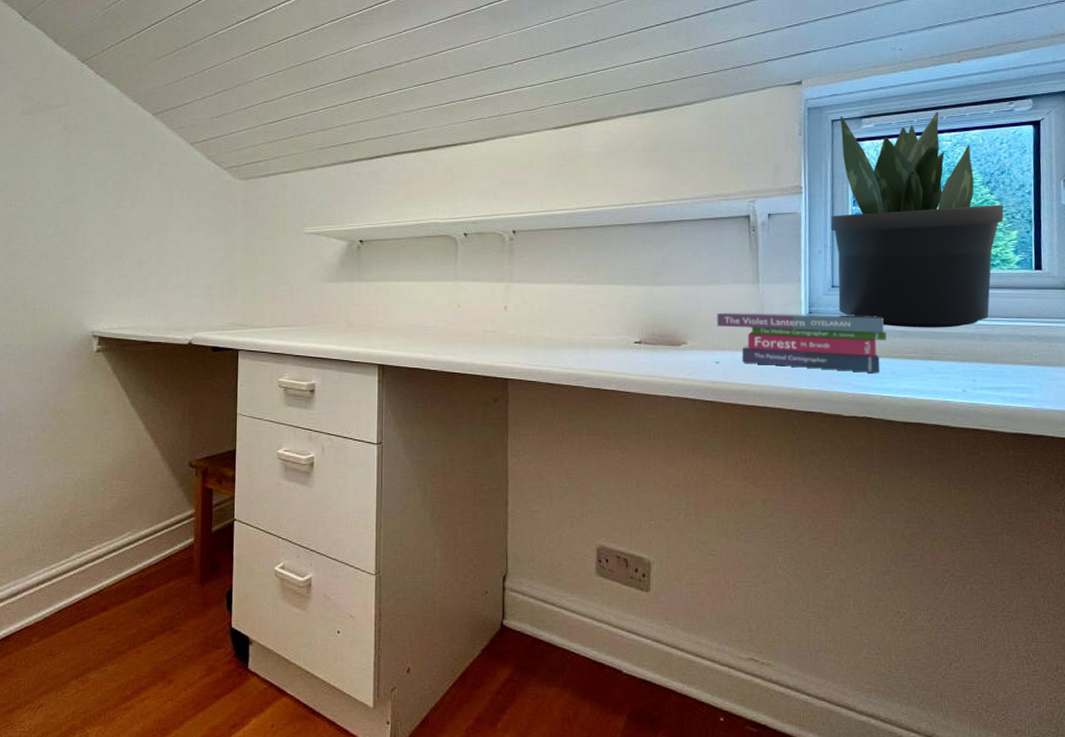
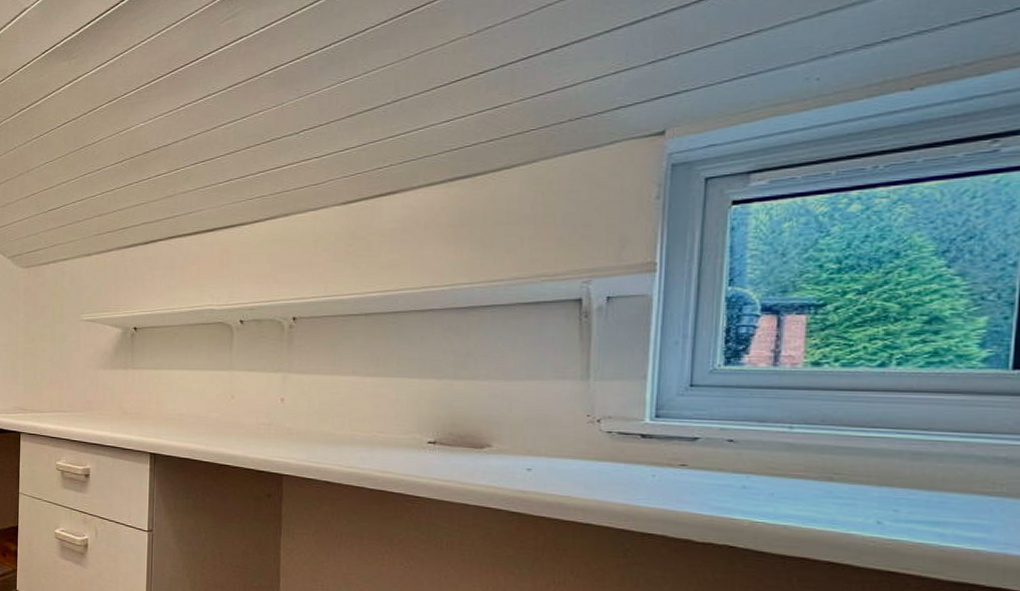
books: present [717,311,887,374] -> none [531,411,765,494]
planter: present [831,111,1004,328] -> none [695,159,968,442]

